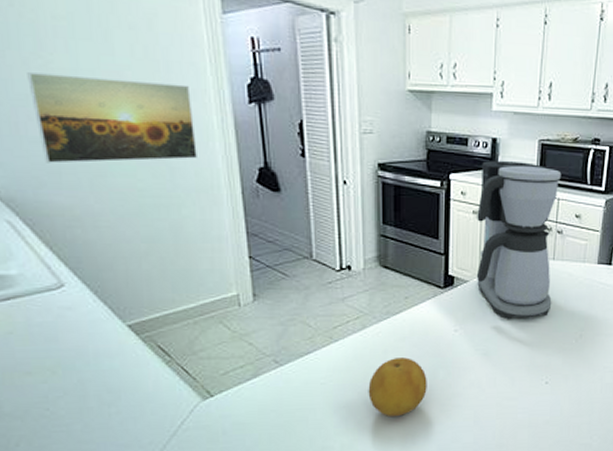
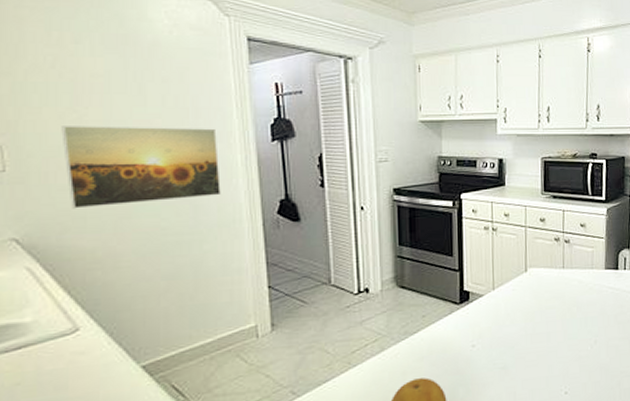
coffee maker: present [477,161,562,320] -> none [488,179,565,331]

